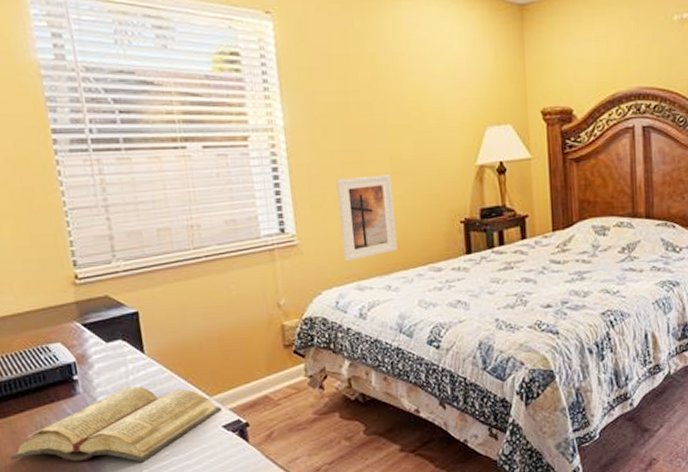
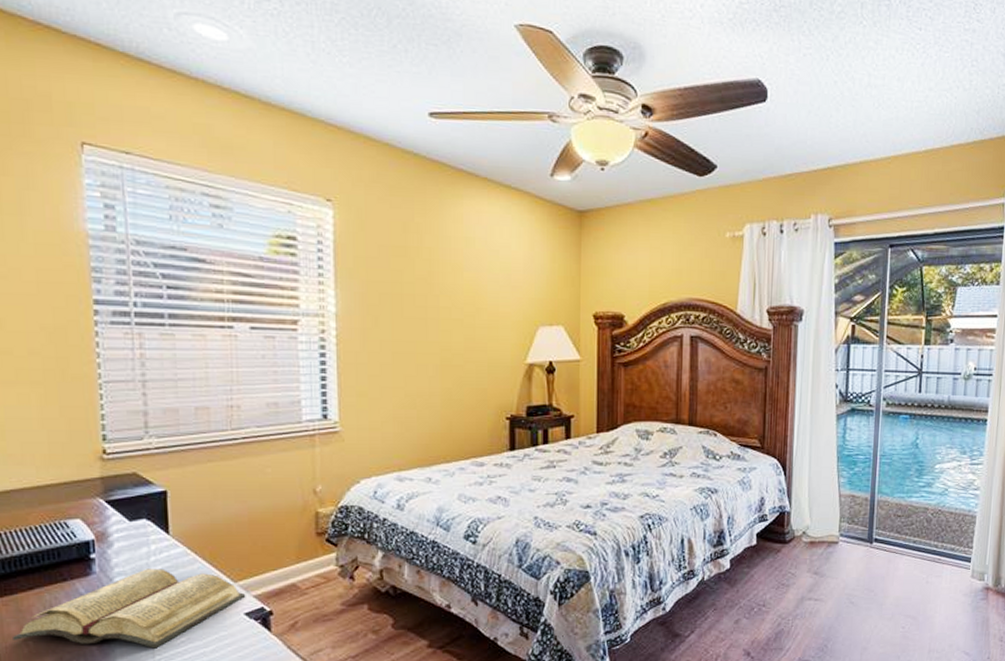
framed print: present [336,174,397,262] -> none [384,367,441,452]

